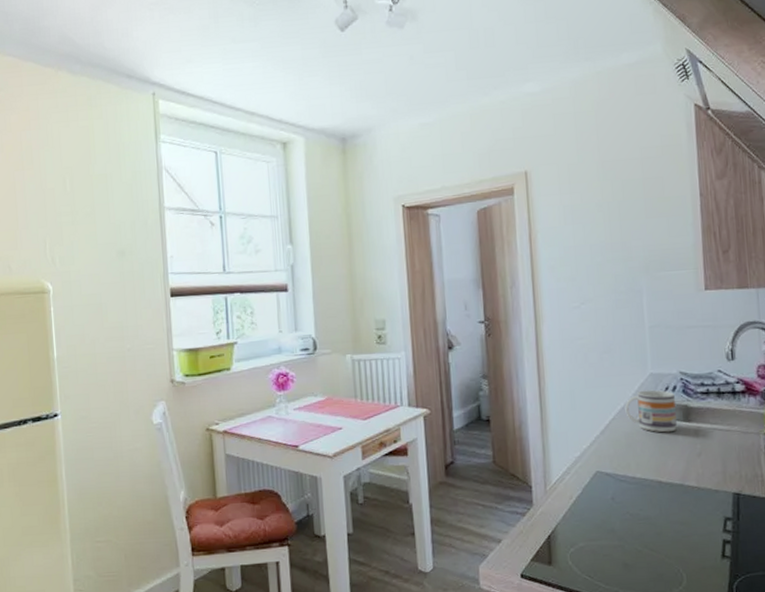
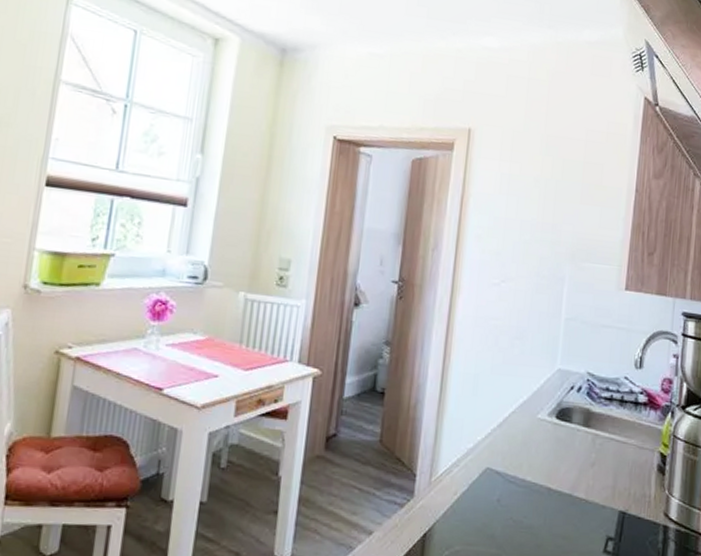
mug: present [625,389,677,433] -> none [527,386,579,436]

